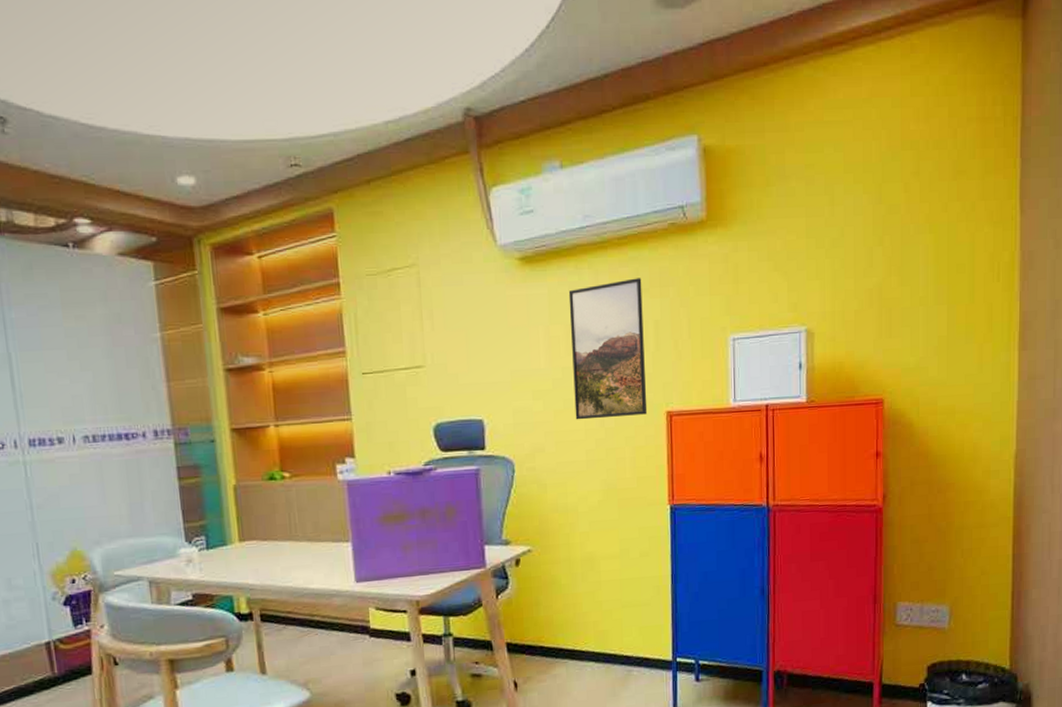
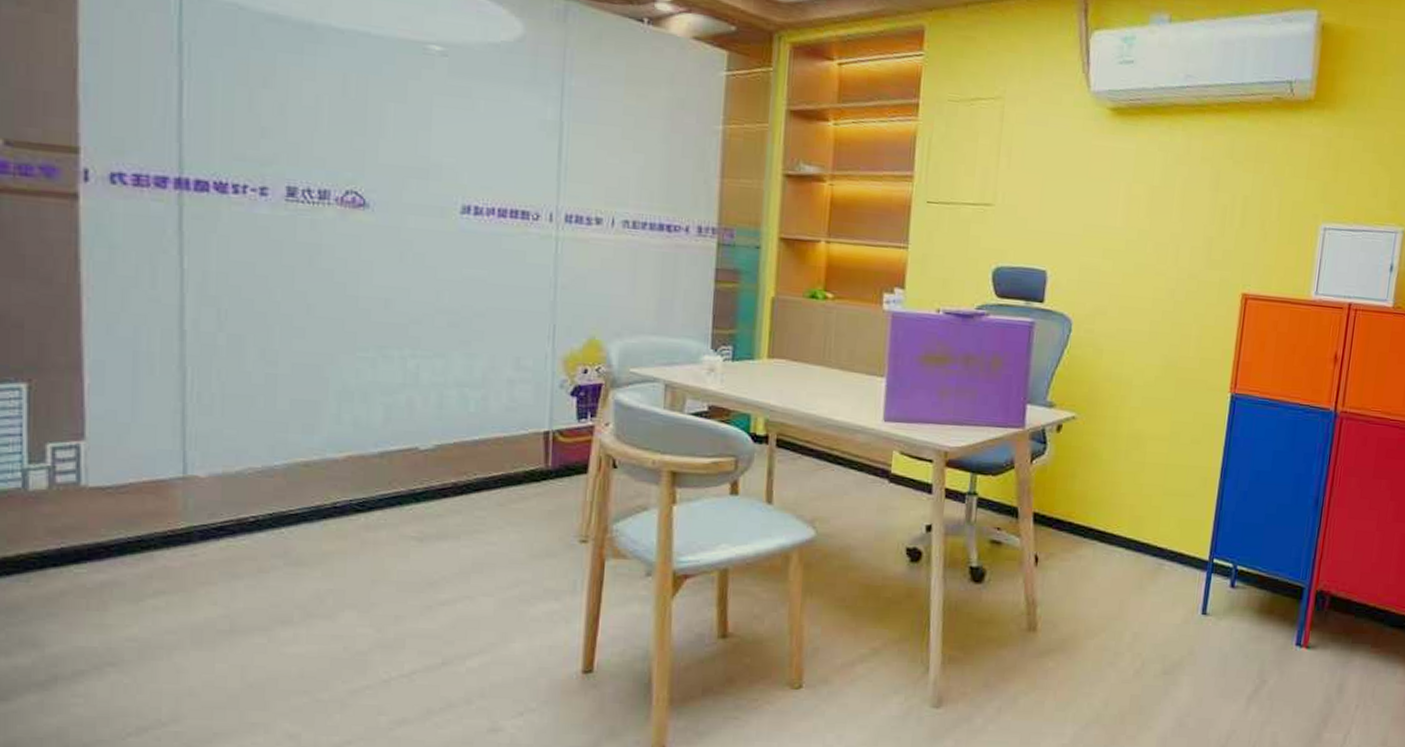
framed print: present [568,278,648,420] -> none [1144,148,1237,293]

